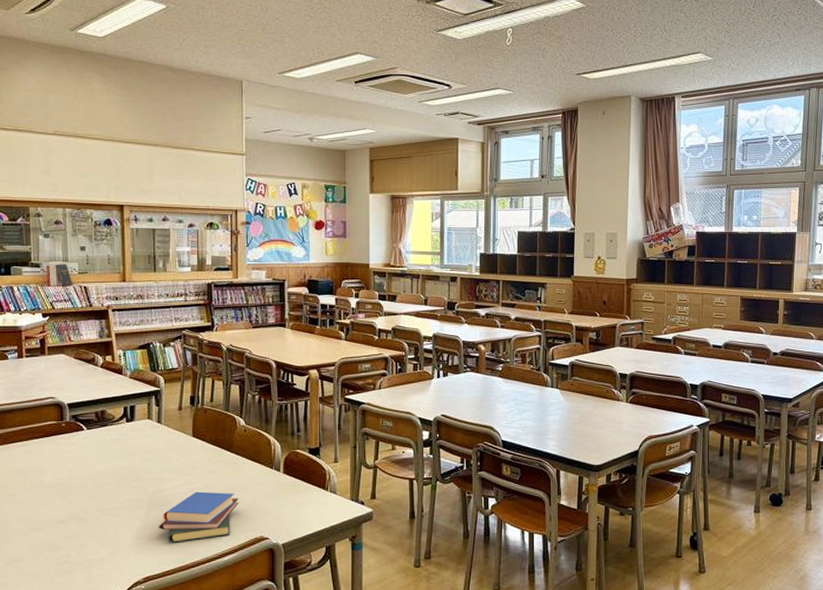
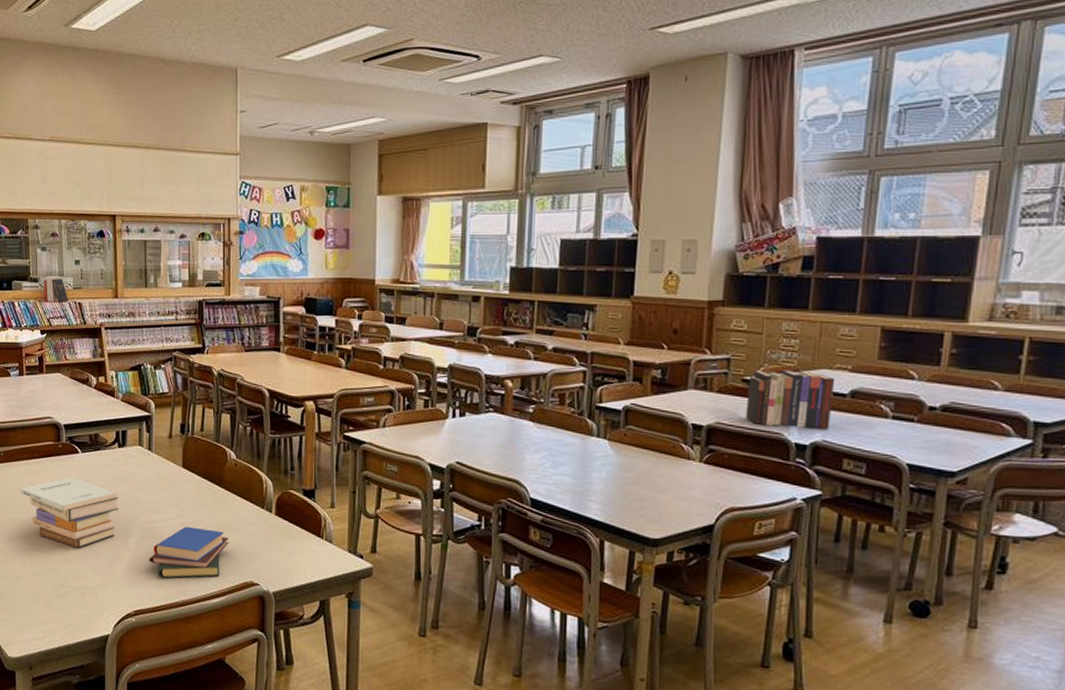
books: none [17,454,126,523] -> present [19,477,118,548]
books: none [656,330,714,373] -> present [745,369,836,430]

